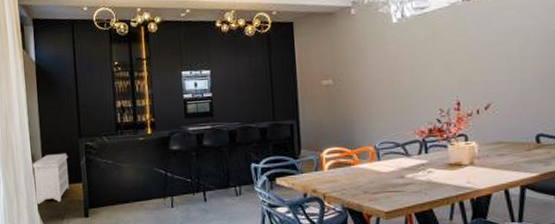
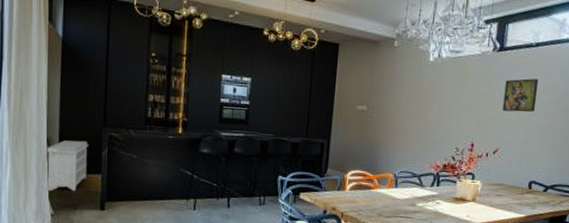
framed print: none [484,20,527,62] -> present [502,78,539,112]

